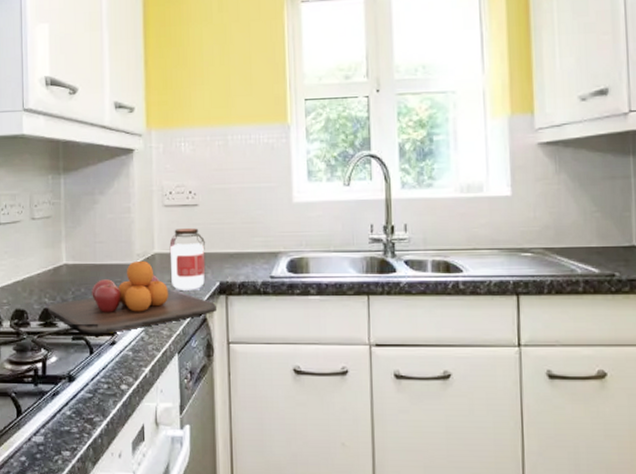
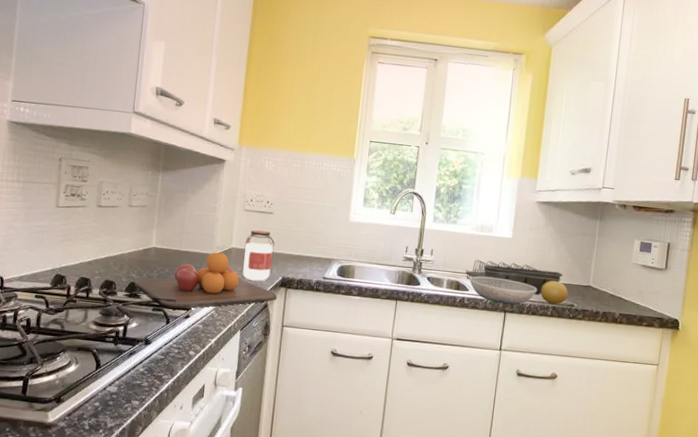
dish rack: none [454,228,593,268] -> present [465,259,563,296]
dish: none [462,250,558,284] -> present [469,276,537,305]
fruit: none [563,245,605,277] -> present [540,281,569,305]

